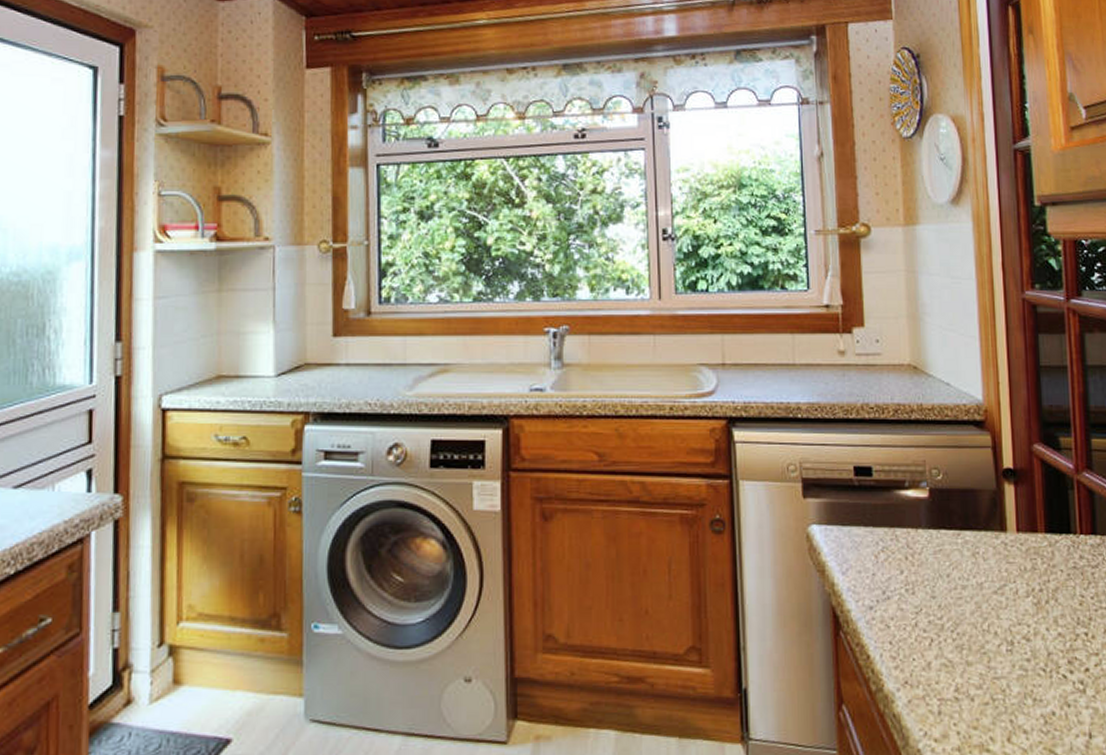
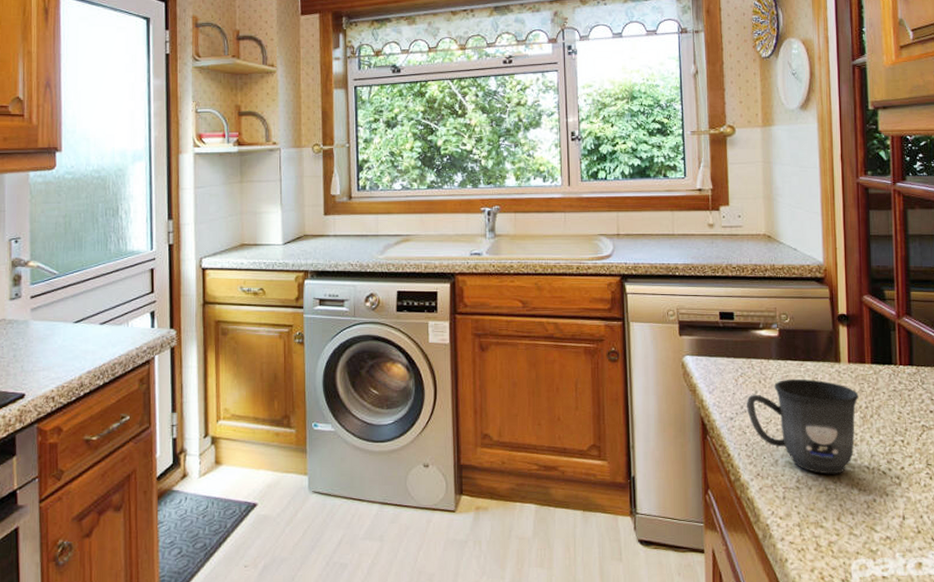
mug: none [890,554,1031,680] -> present [747,379,859,474]

